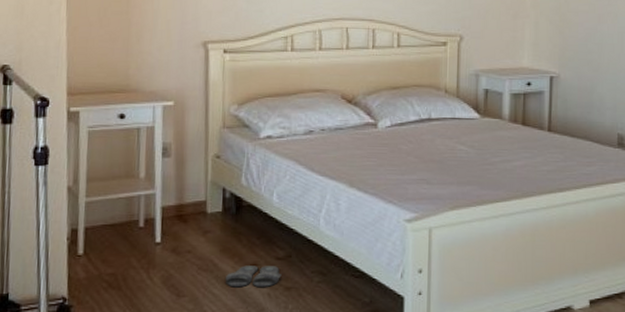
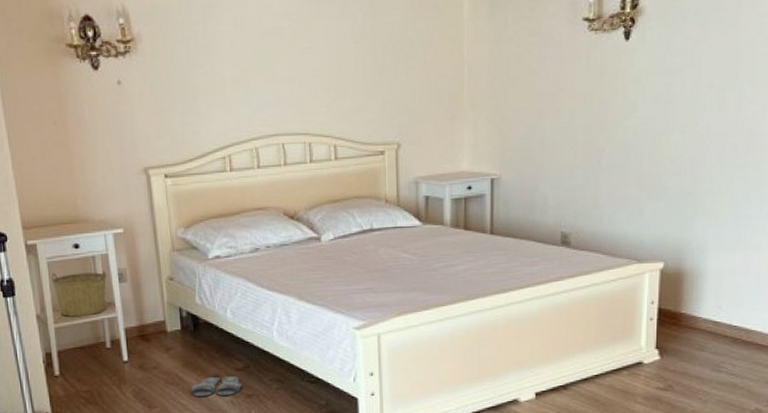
basket: none [90,142,150,191] -> present [51,271,107,317]

